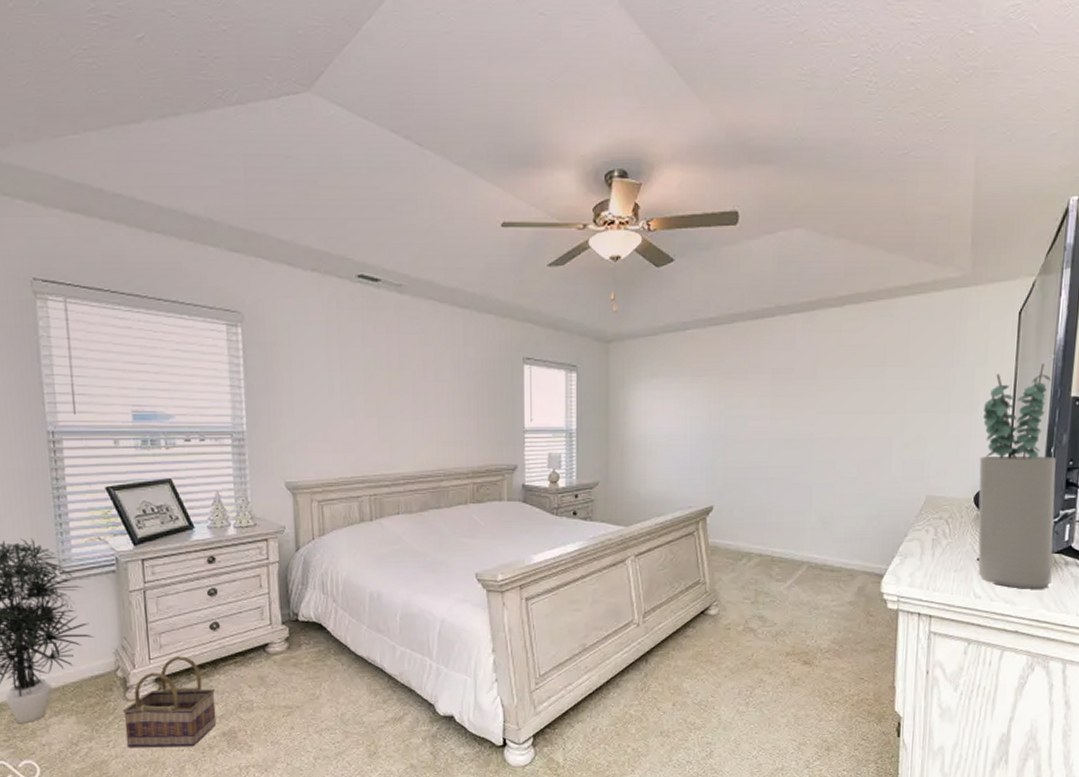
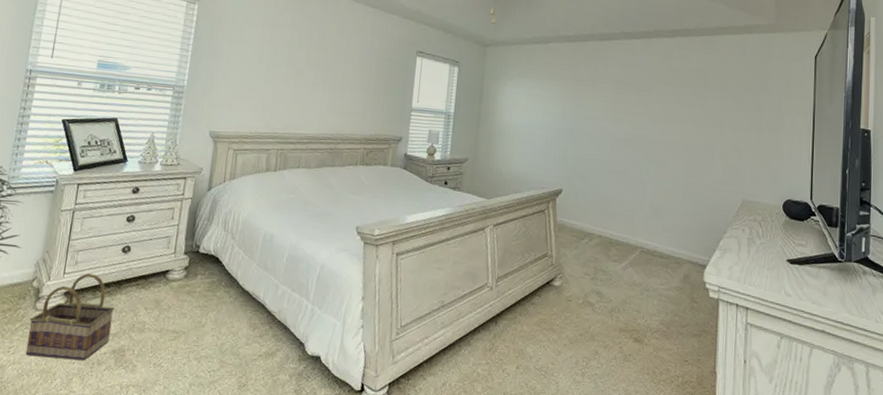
vase: present [978,364,1056,589] -> none [786,99,853,294]

